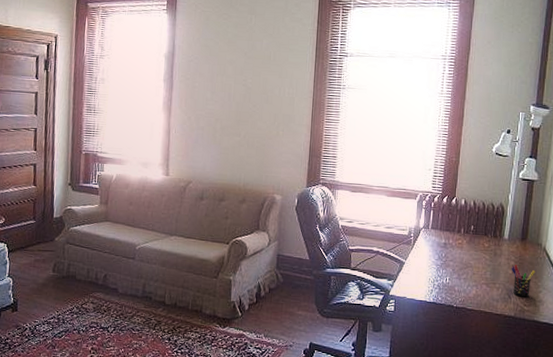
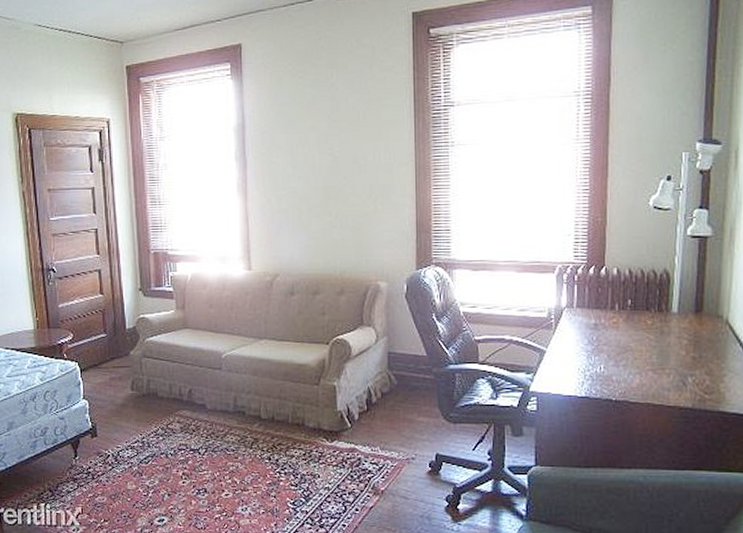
pen holder: present [511,265,536,297] -> none [684,344,717,383]

